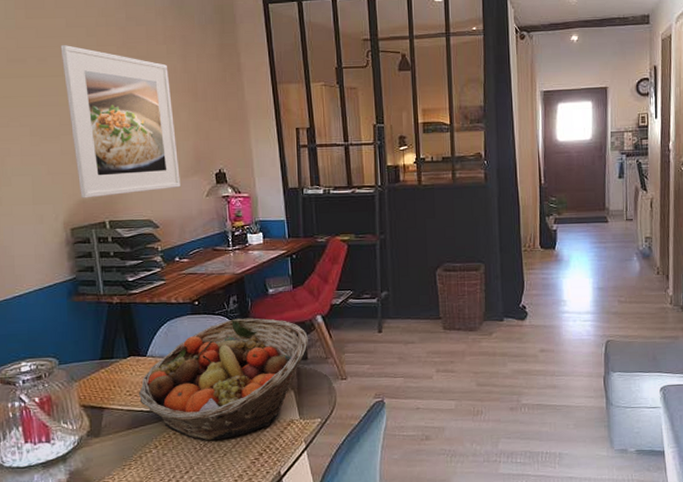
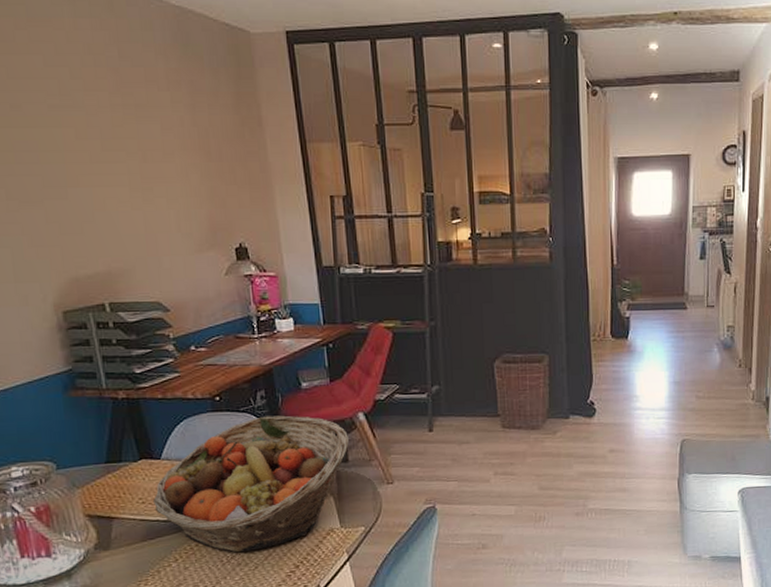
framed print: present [60,44,181,199] -> none [38,87,194,276]

